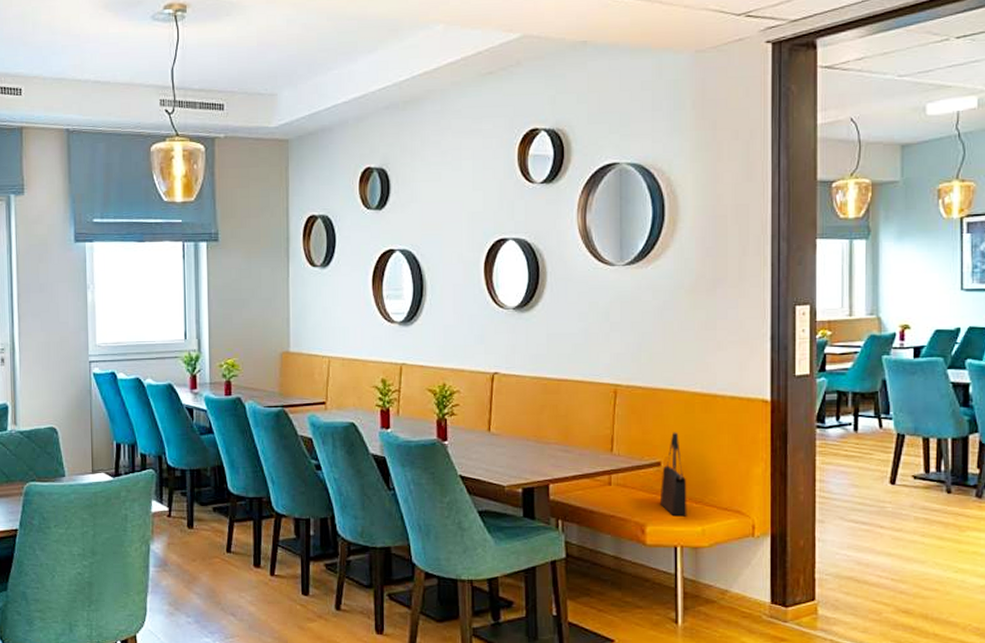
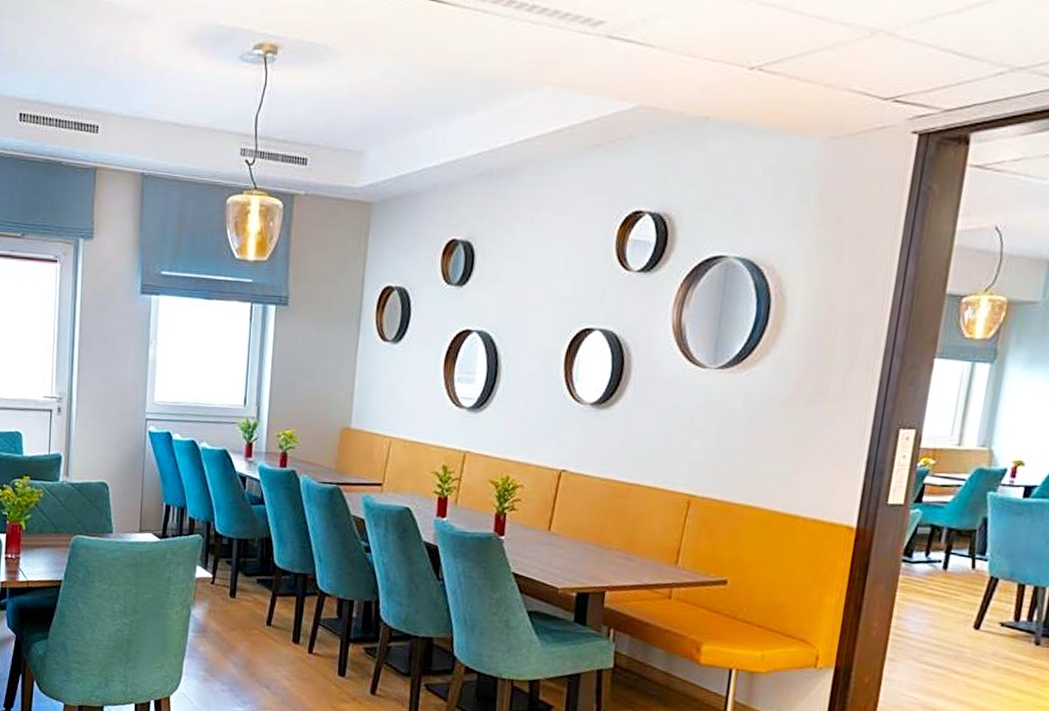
tote bag: present [659,432,687,517] -> none [720,550,752,640]

